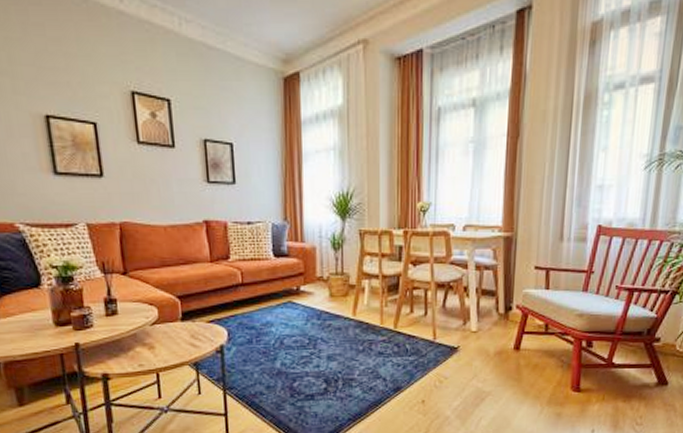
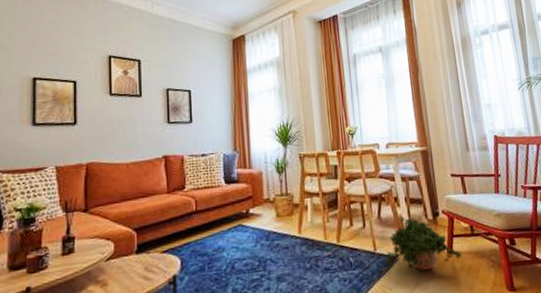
potted plant: none [443,307,531,365] -> present [384,216,463,272]

